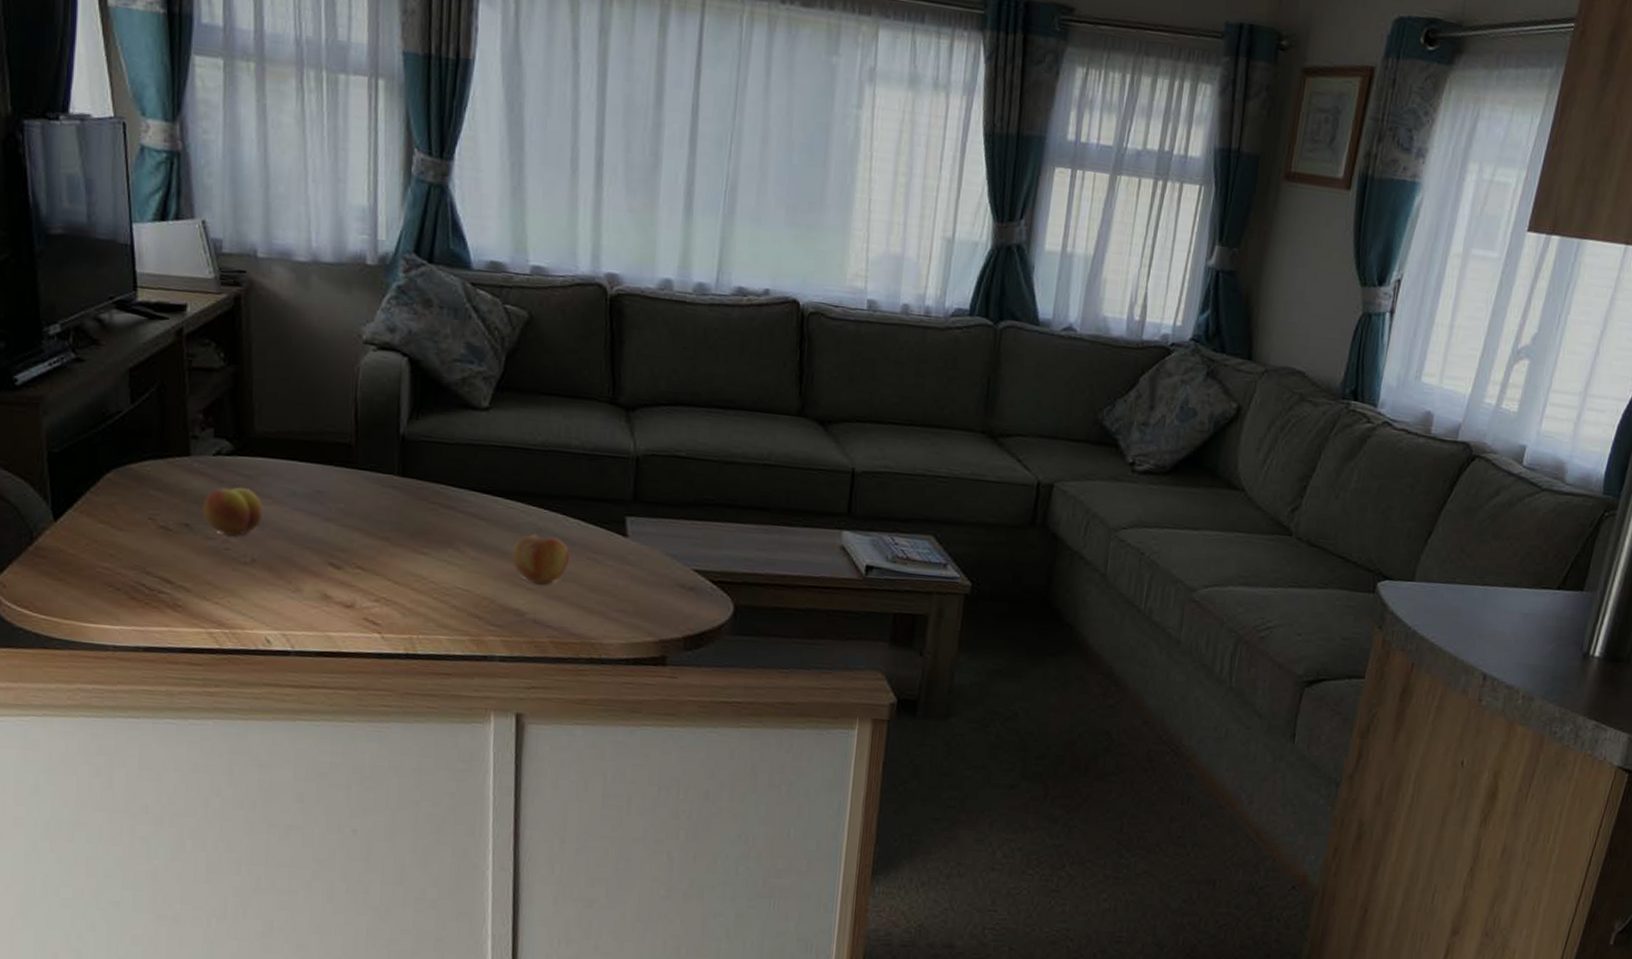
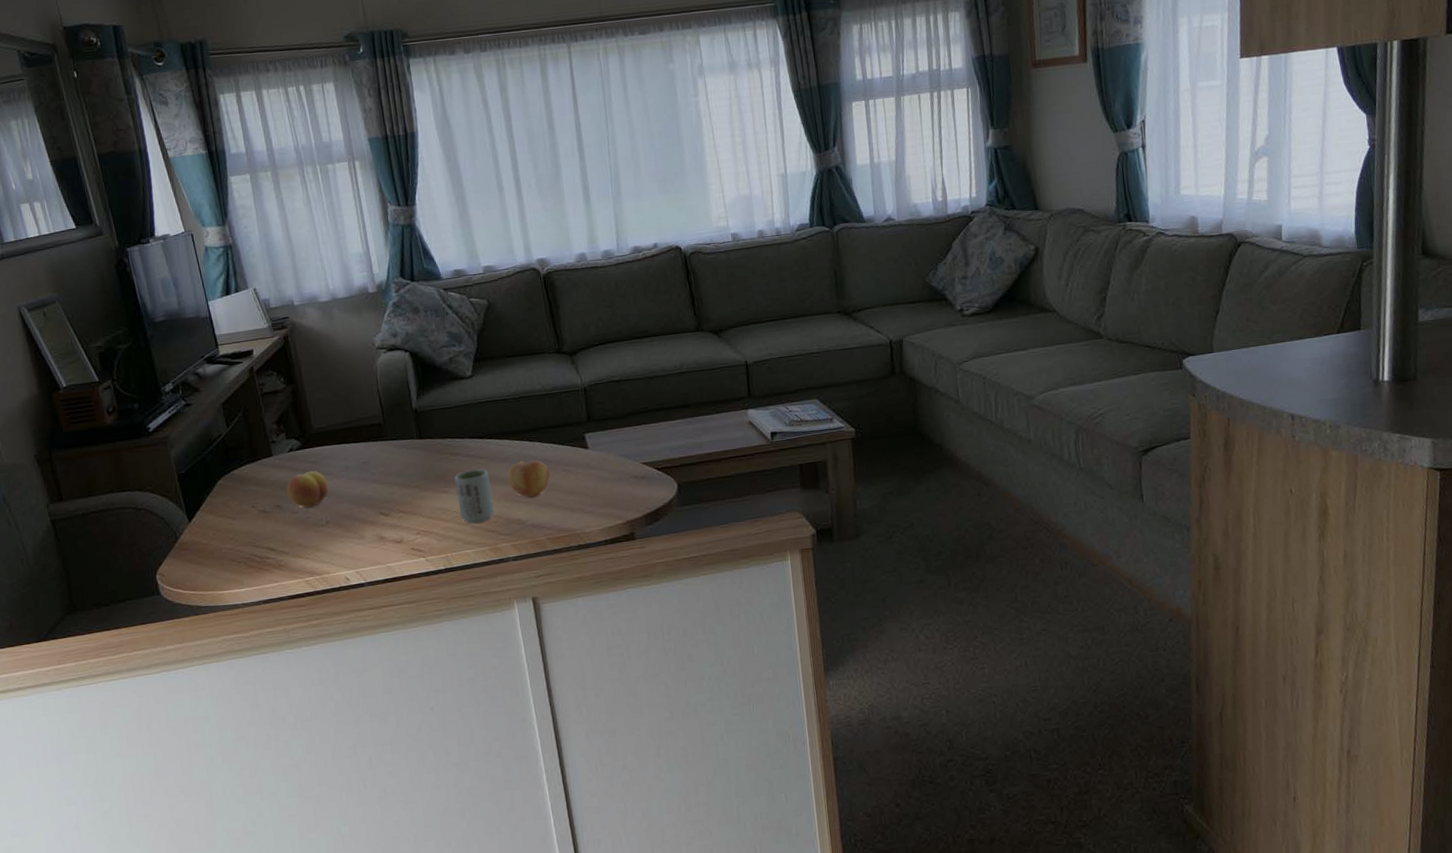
cup: none [439,531,488,604] -> present [454,469,495,524]

